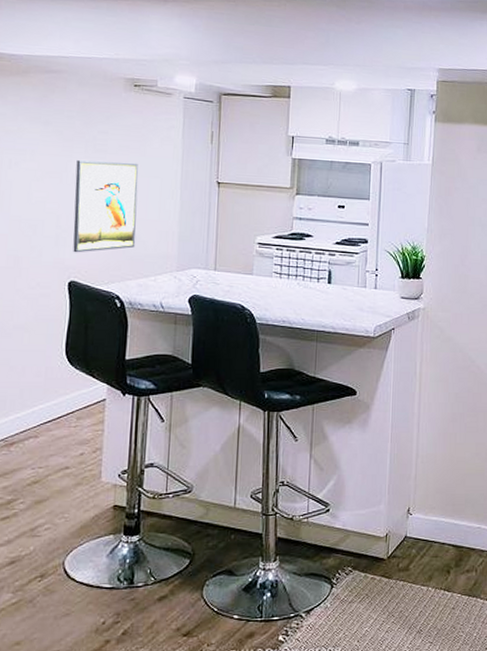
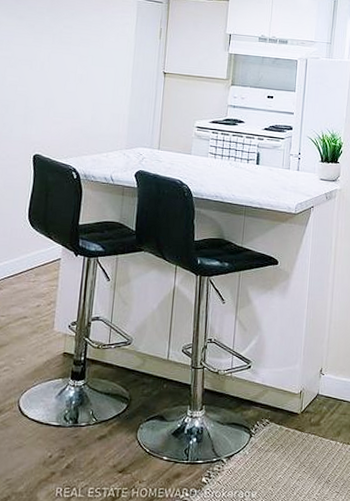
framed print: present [73,160,138,253] -> none [38,50,97,131]

